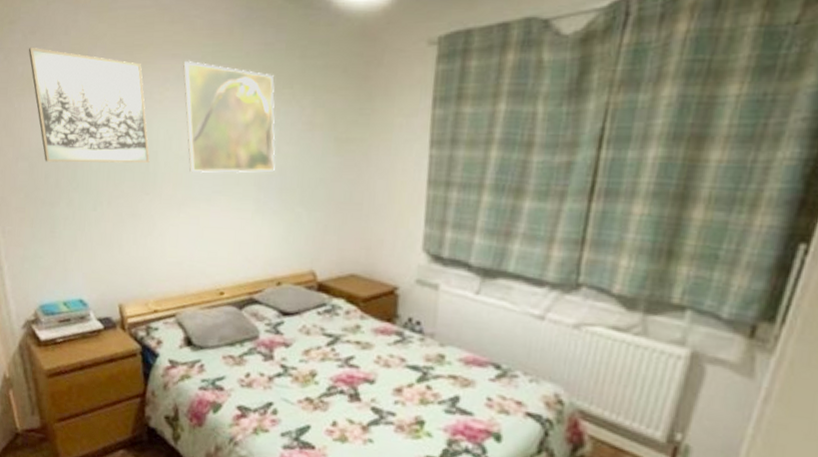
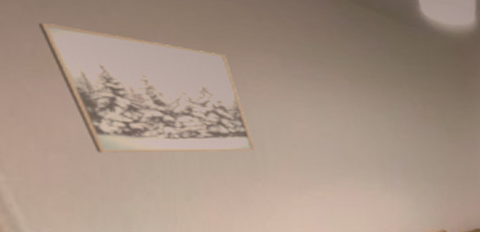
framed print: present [182,60,276,174] -> none [279,56,397,159]

